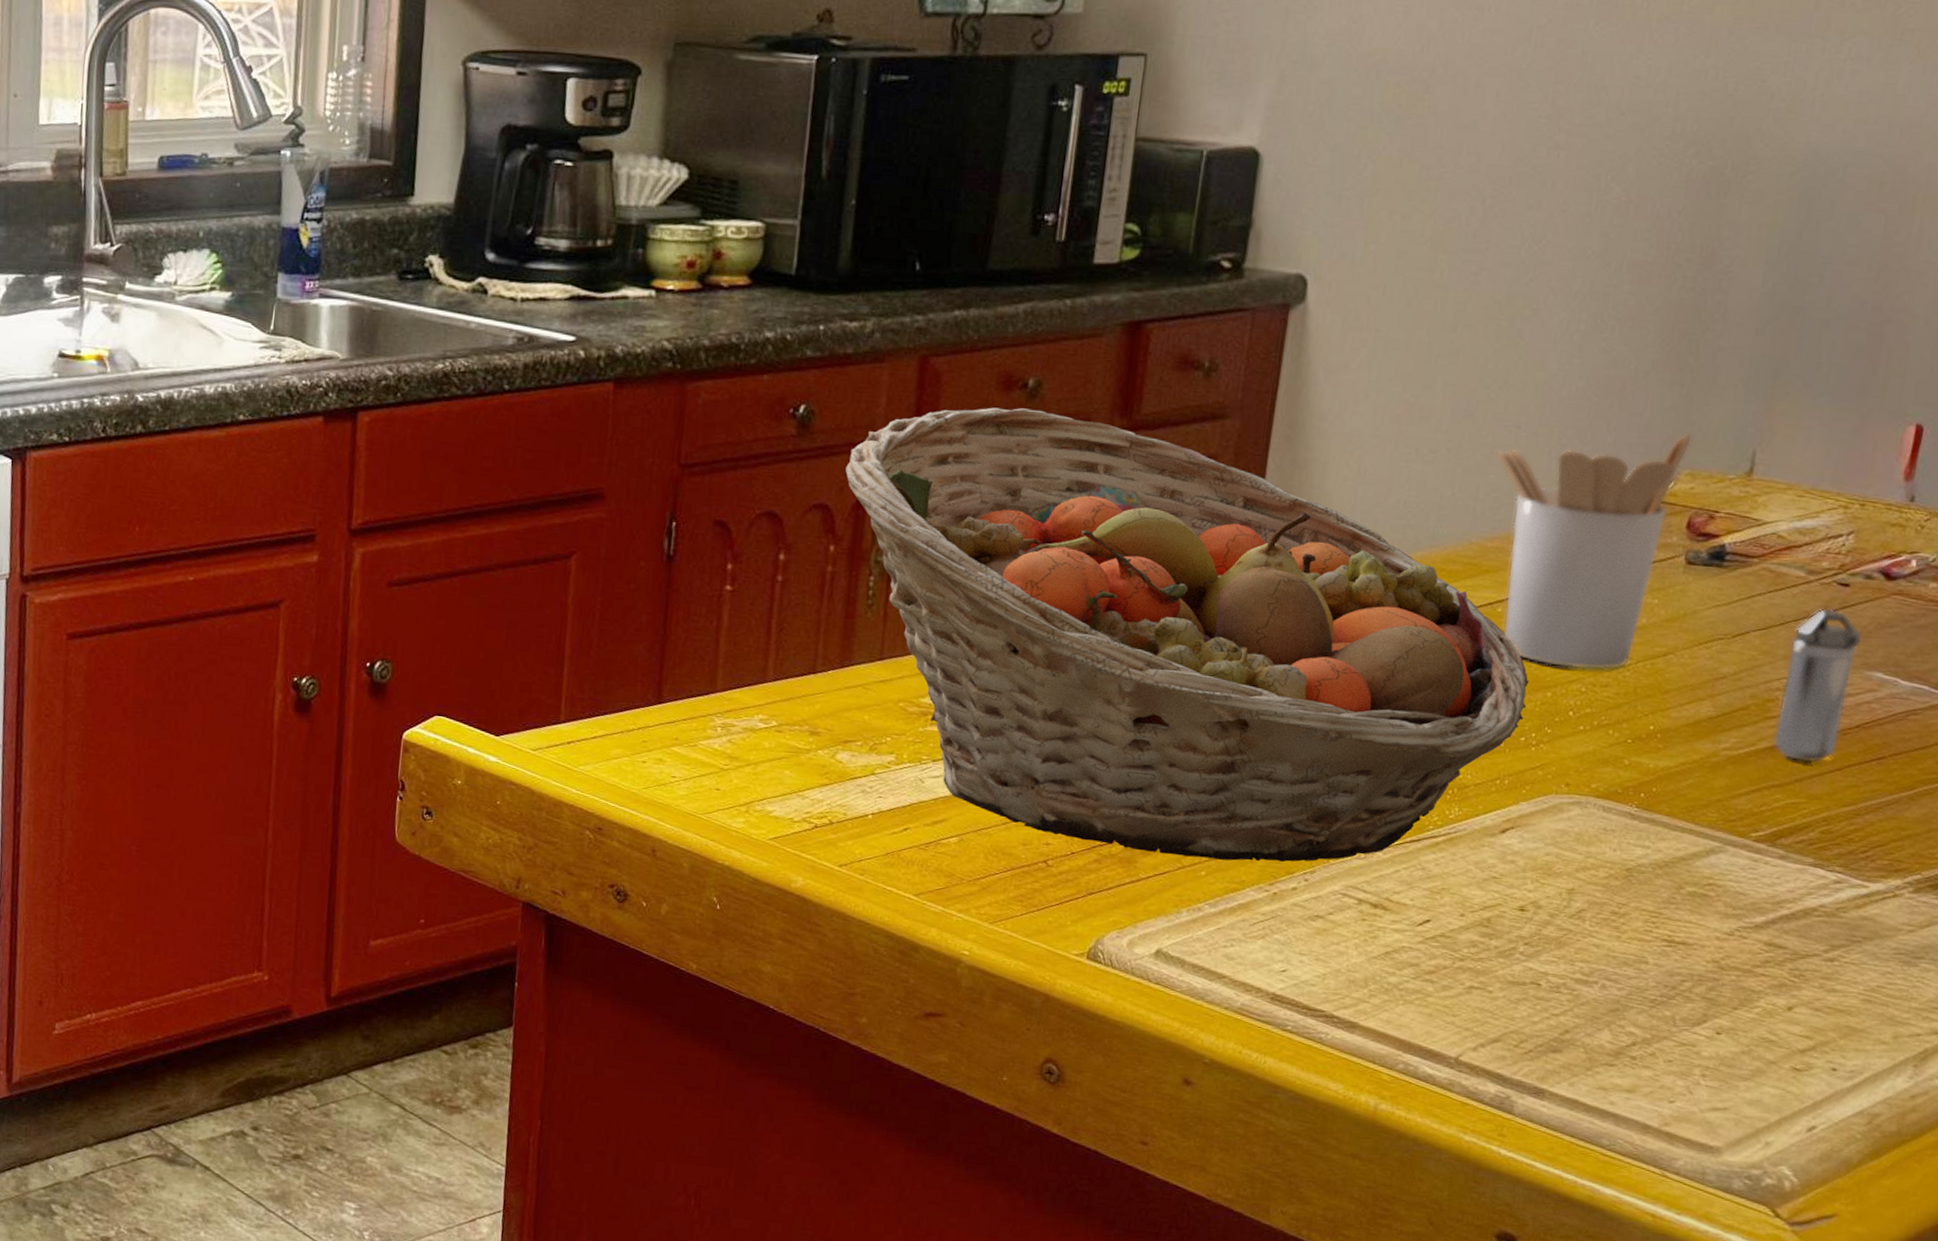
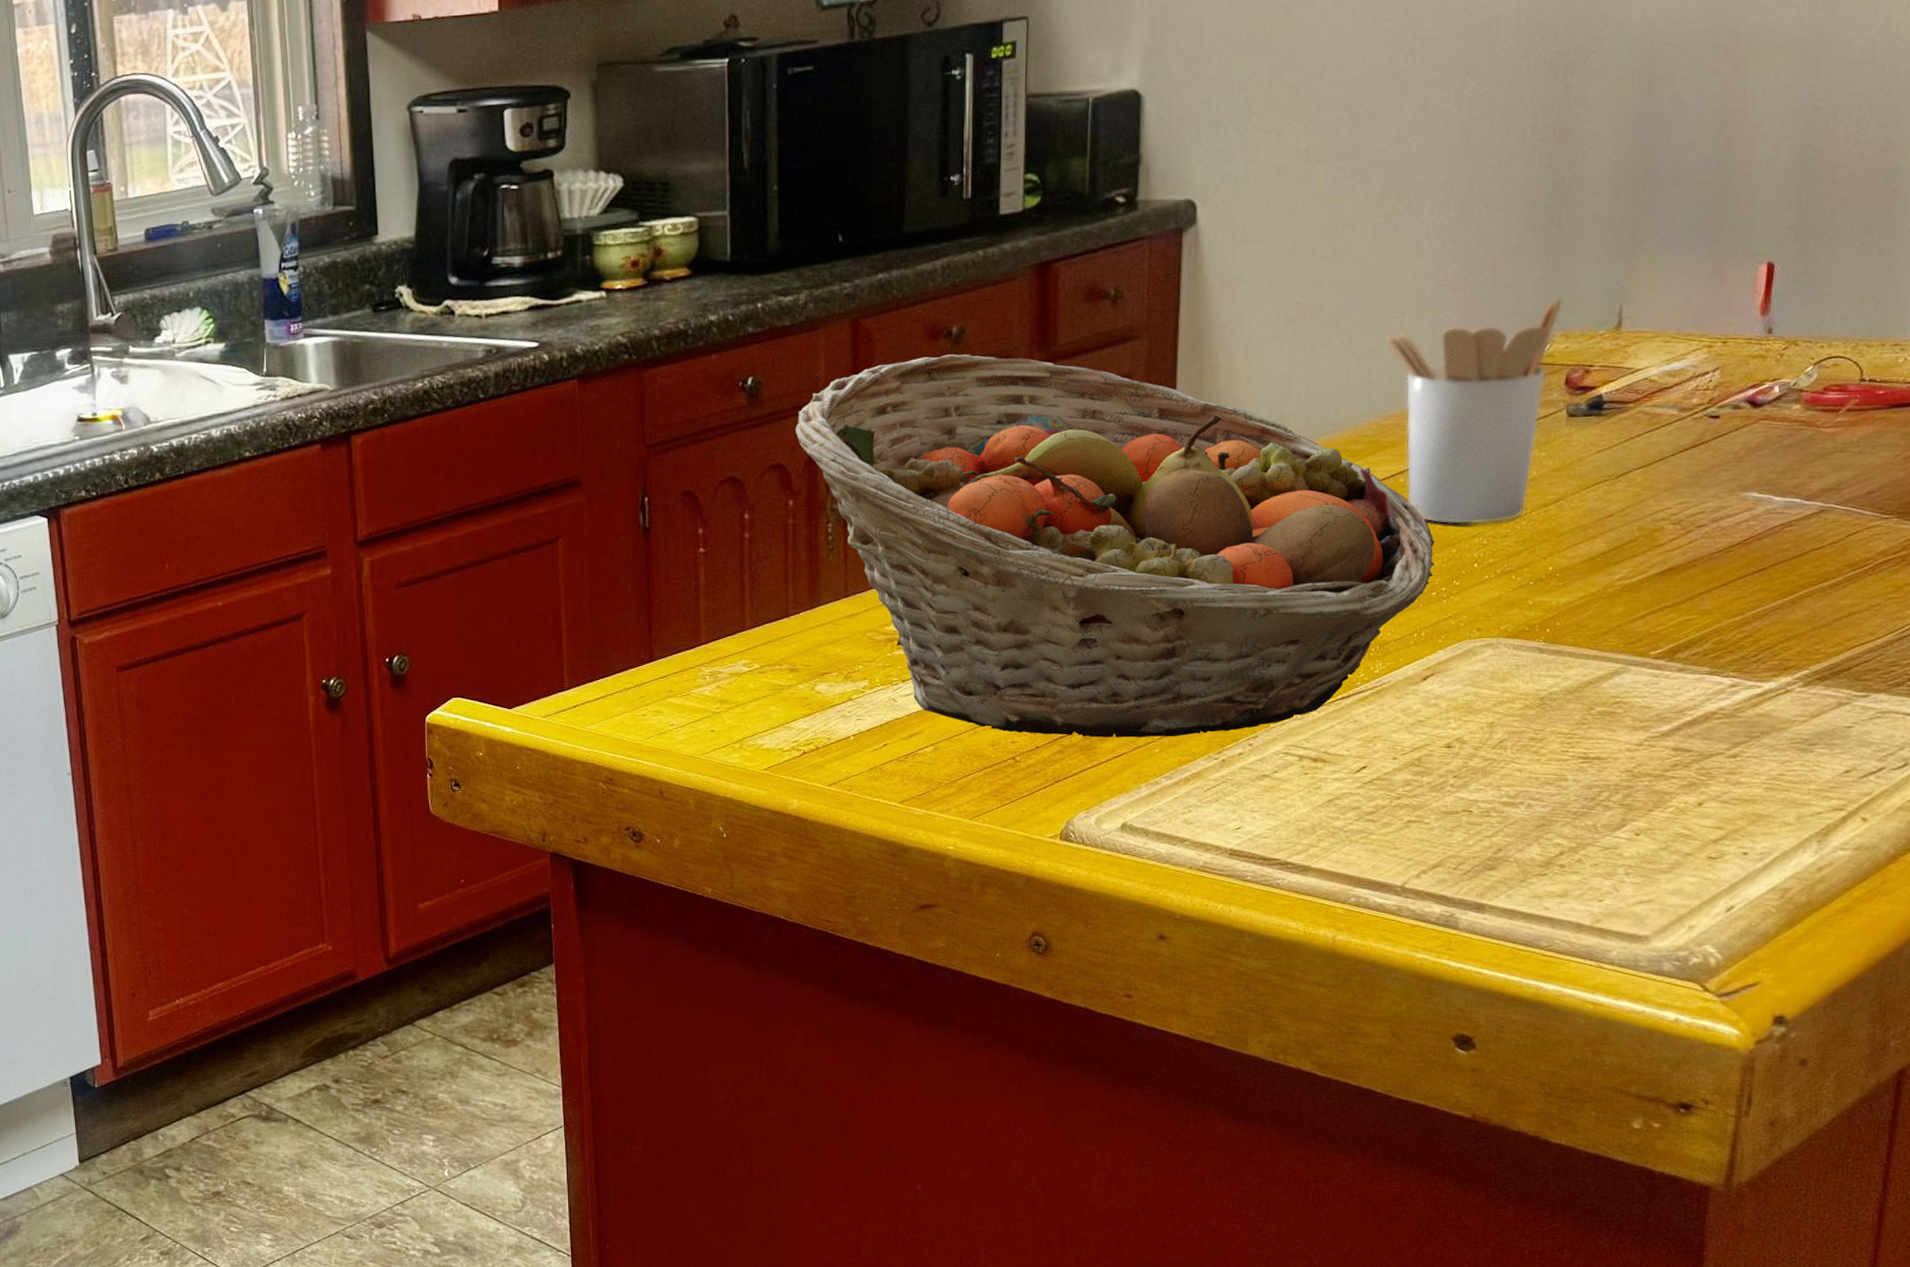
shaker: present [1773,608,1863,763] -> none [1662,440,1736,582]

